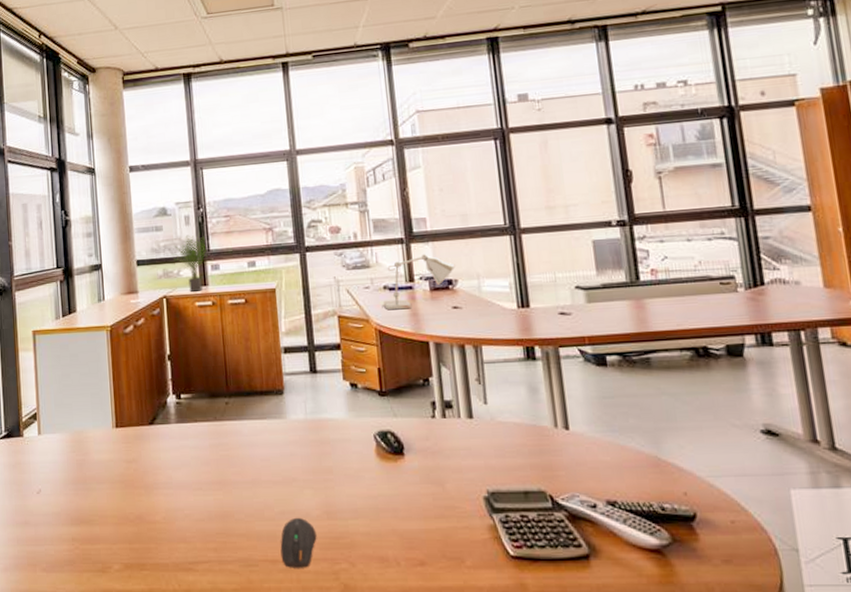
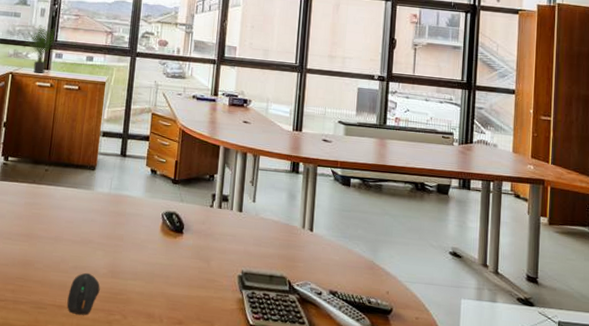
desk lamp: present [382,254,456,310] -> none [188,75,252,117]

